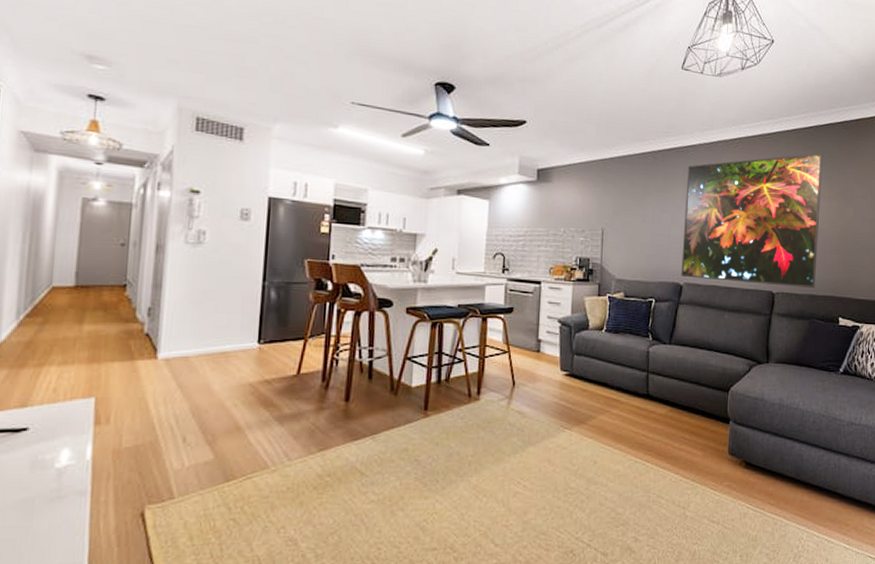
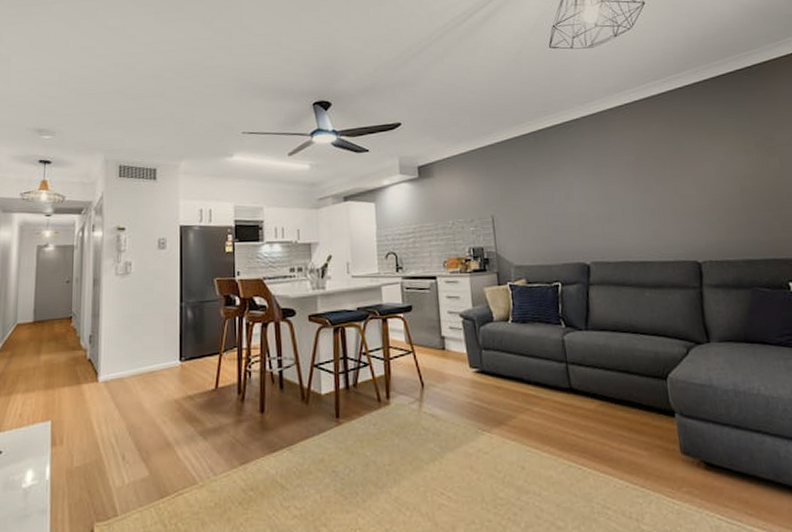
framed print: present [681,153,823,288] -> none [574,105,750,256]

